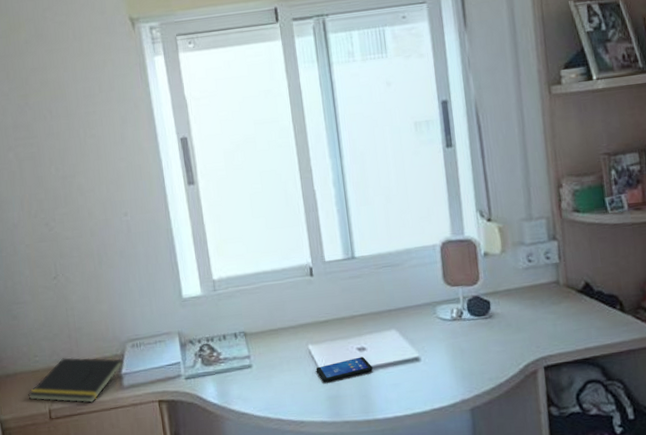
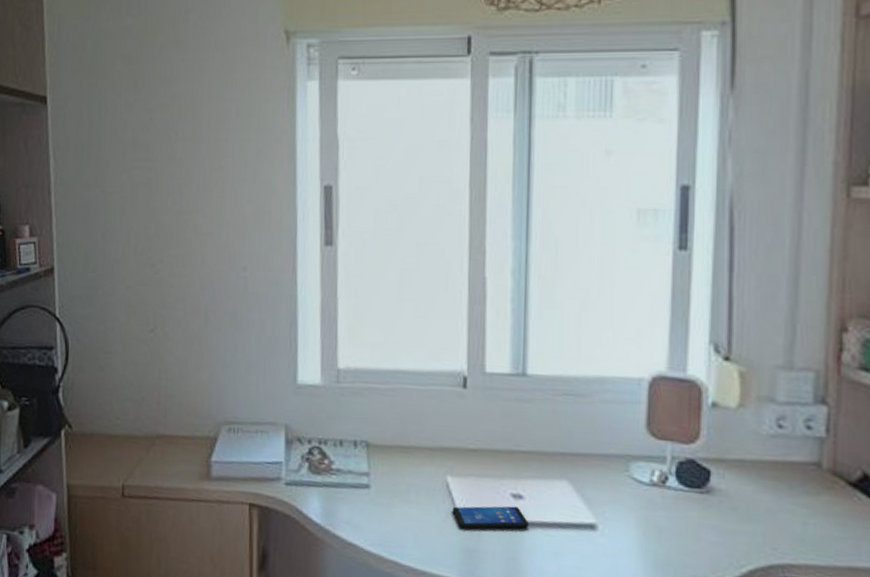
notepad: present [28,357,124,404] -> none [102,427,216,489]

